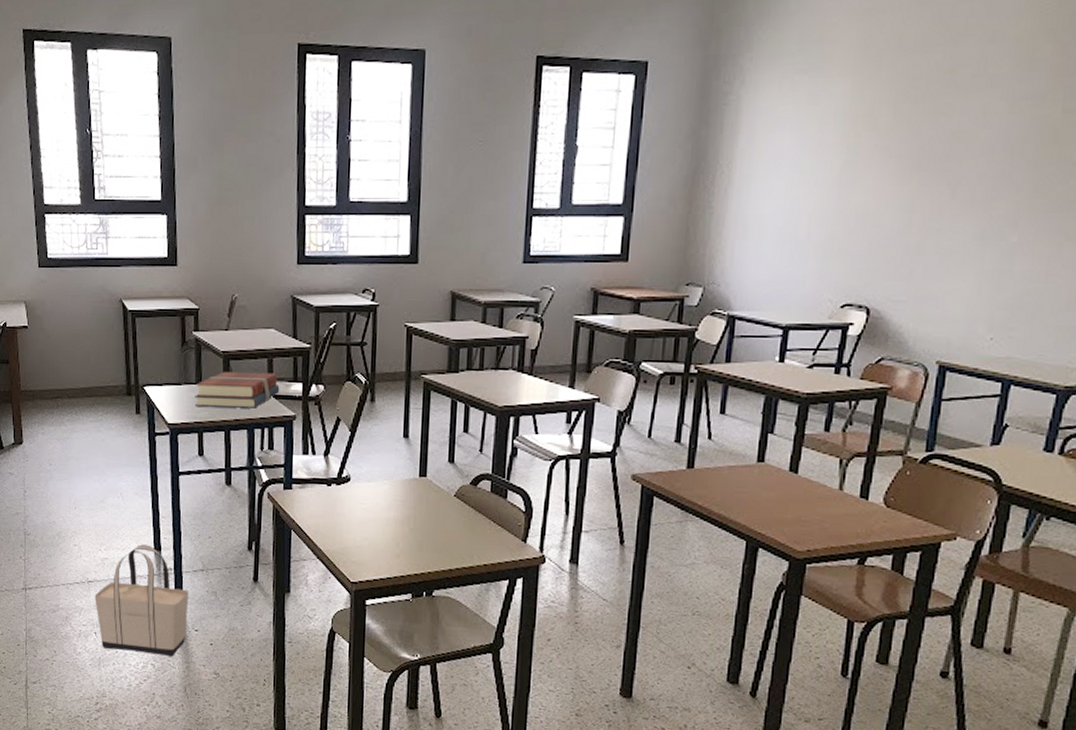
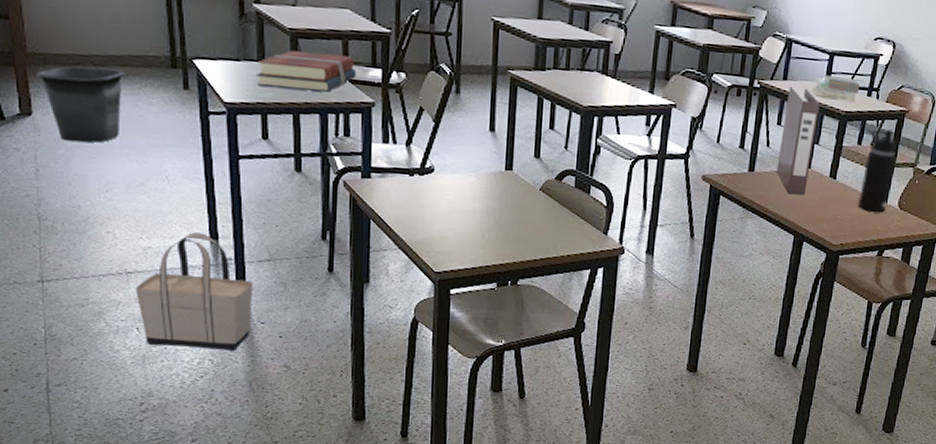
waste bin: none [26,399,92,465] -> present [36,66,126,143]
binder: none [721,369,774,494] -> present [776,86,820,196]
books: none [761,353,825,382] -> present [811,75,860,102]
water bottle: none [829,411,878,513] -> present [858,128,897,213]

